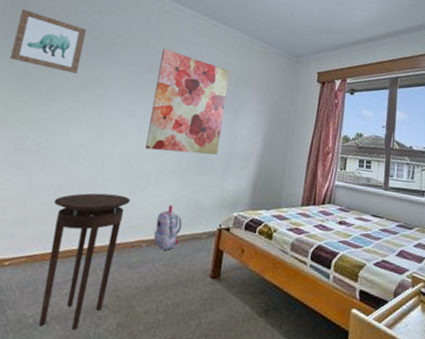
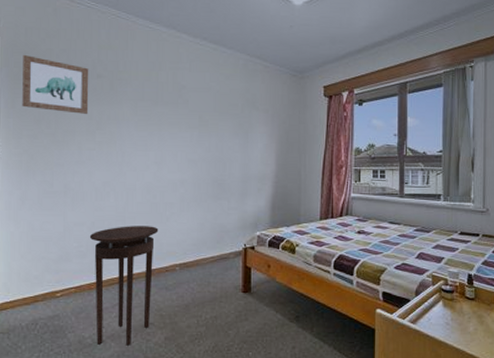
wall art: present [145,48,230,155] -> none [165,79,235,181]
backpack: present [153,204,182,250] -> none [185,230,209,271]

